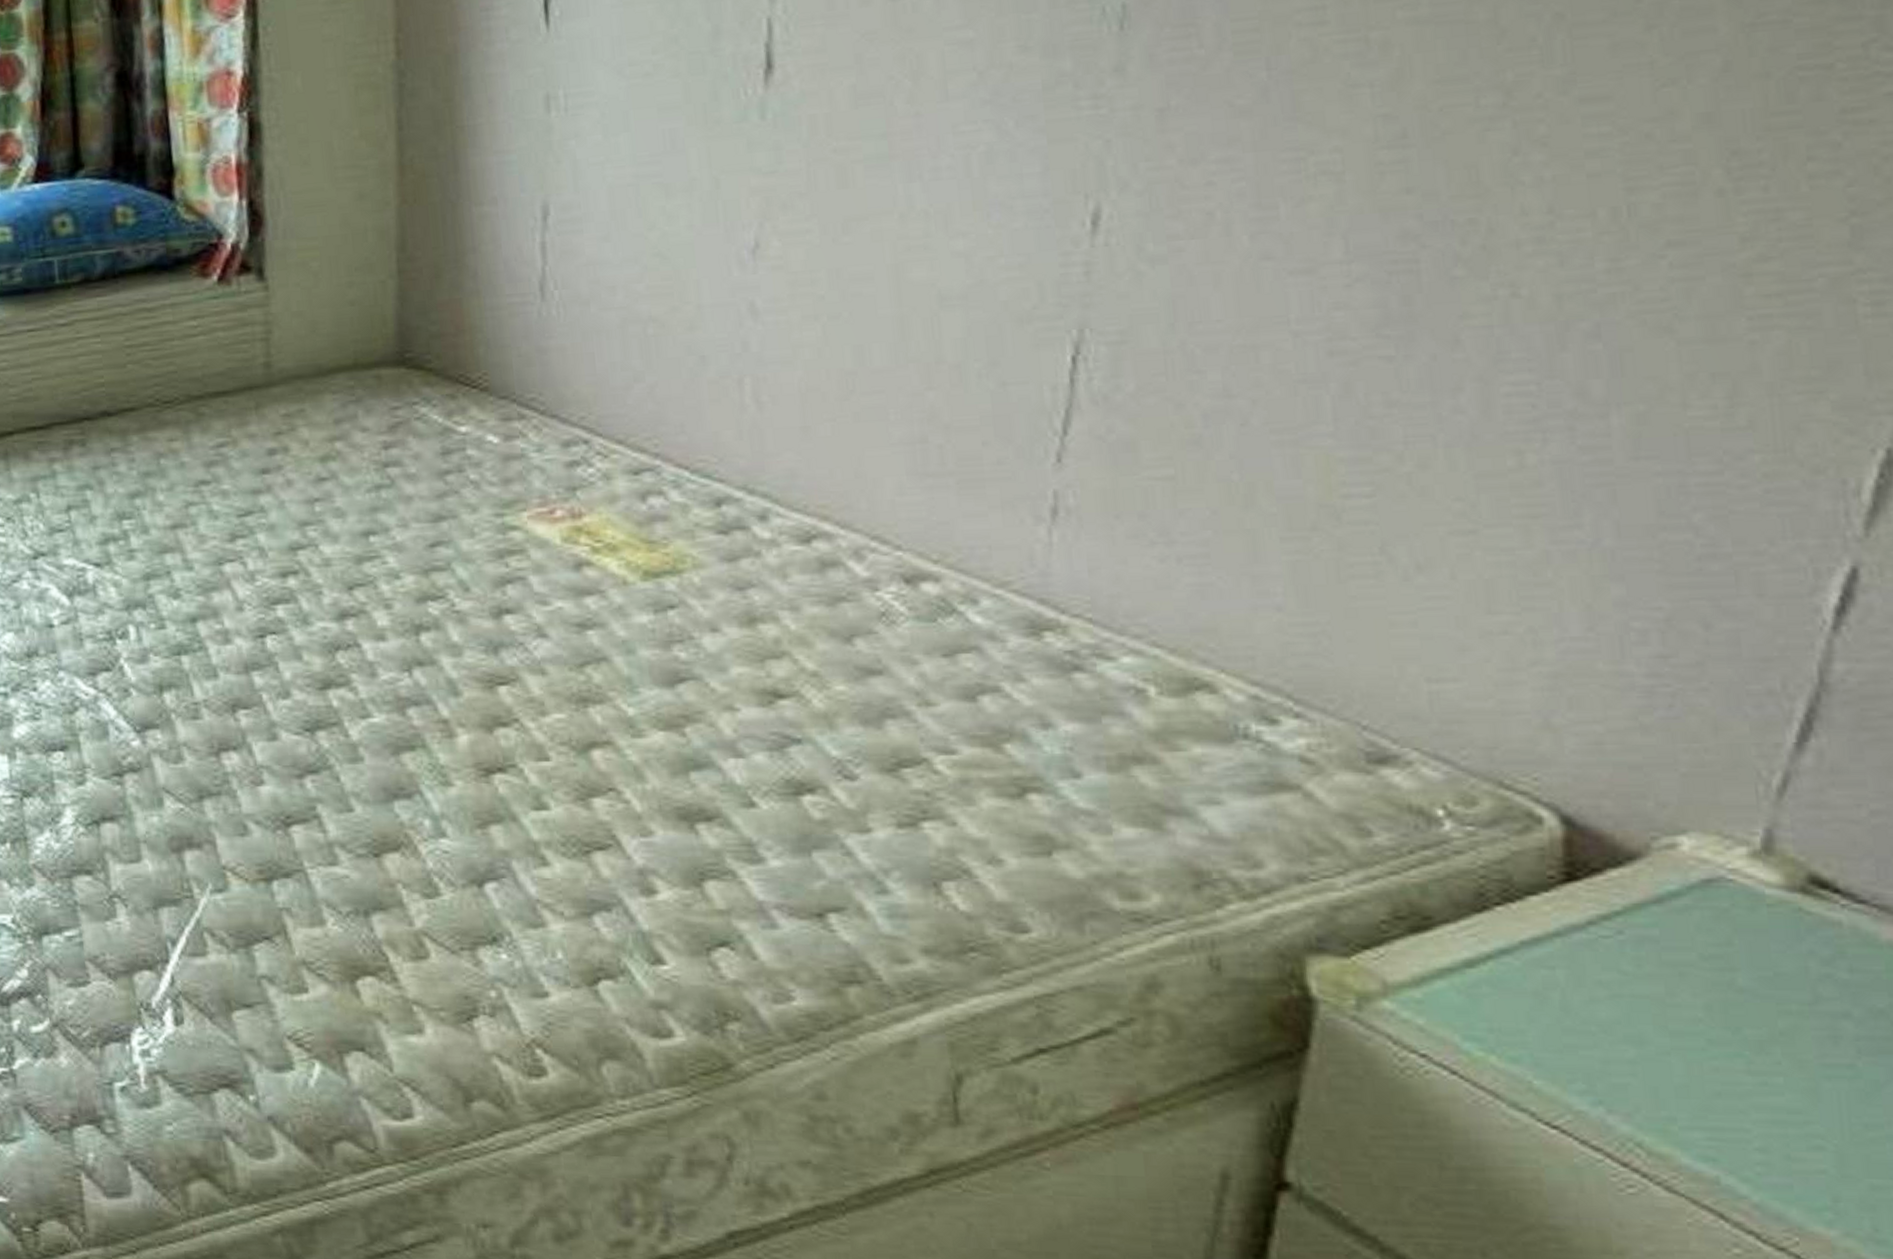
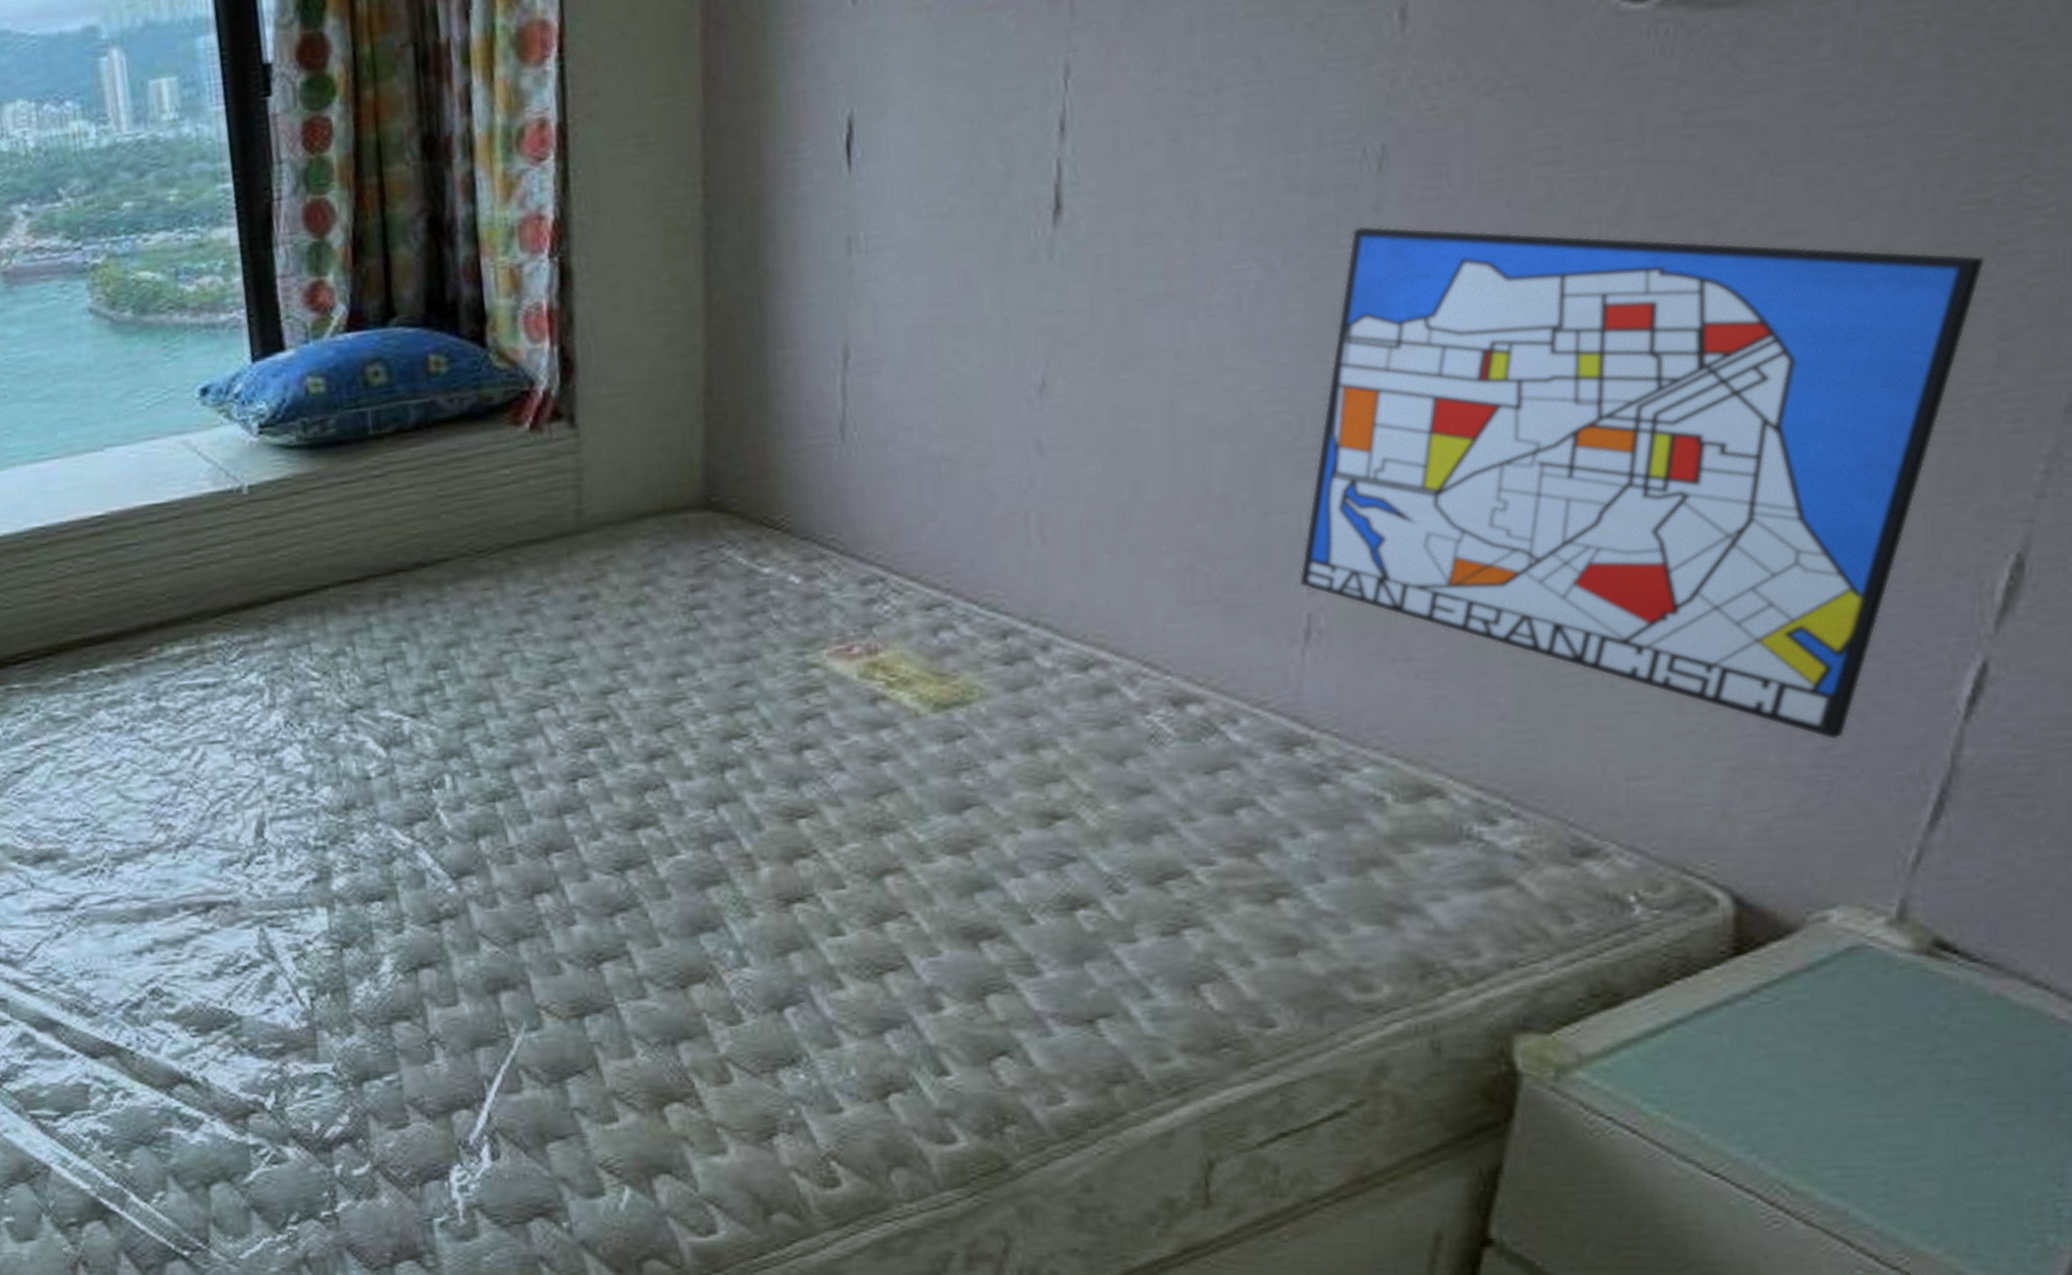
wall art: none [1043,88,1829,647] -> present [1299,226,1985,740]

